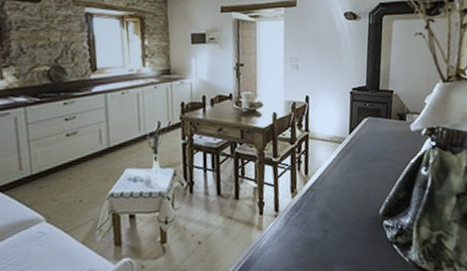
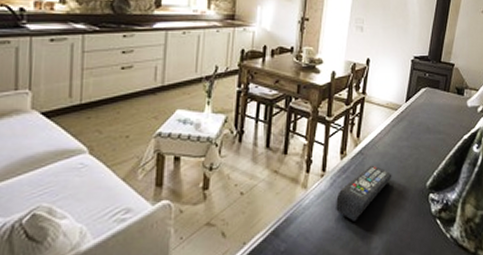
remote control: none [292,199,345,257] -> present [336,165,392,221]

